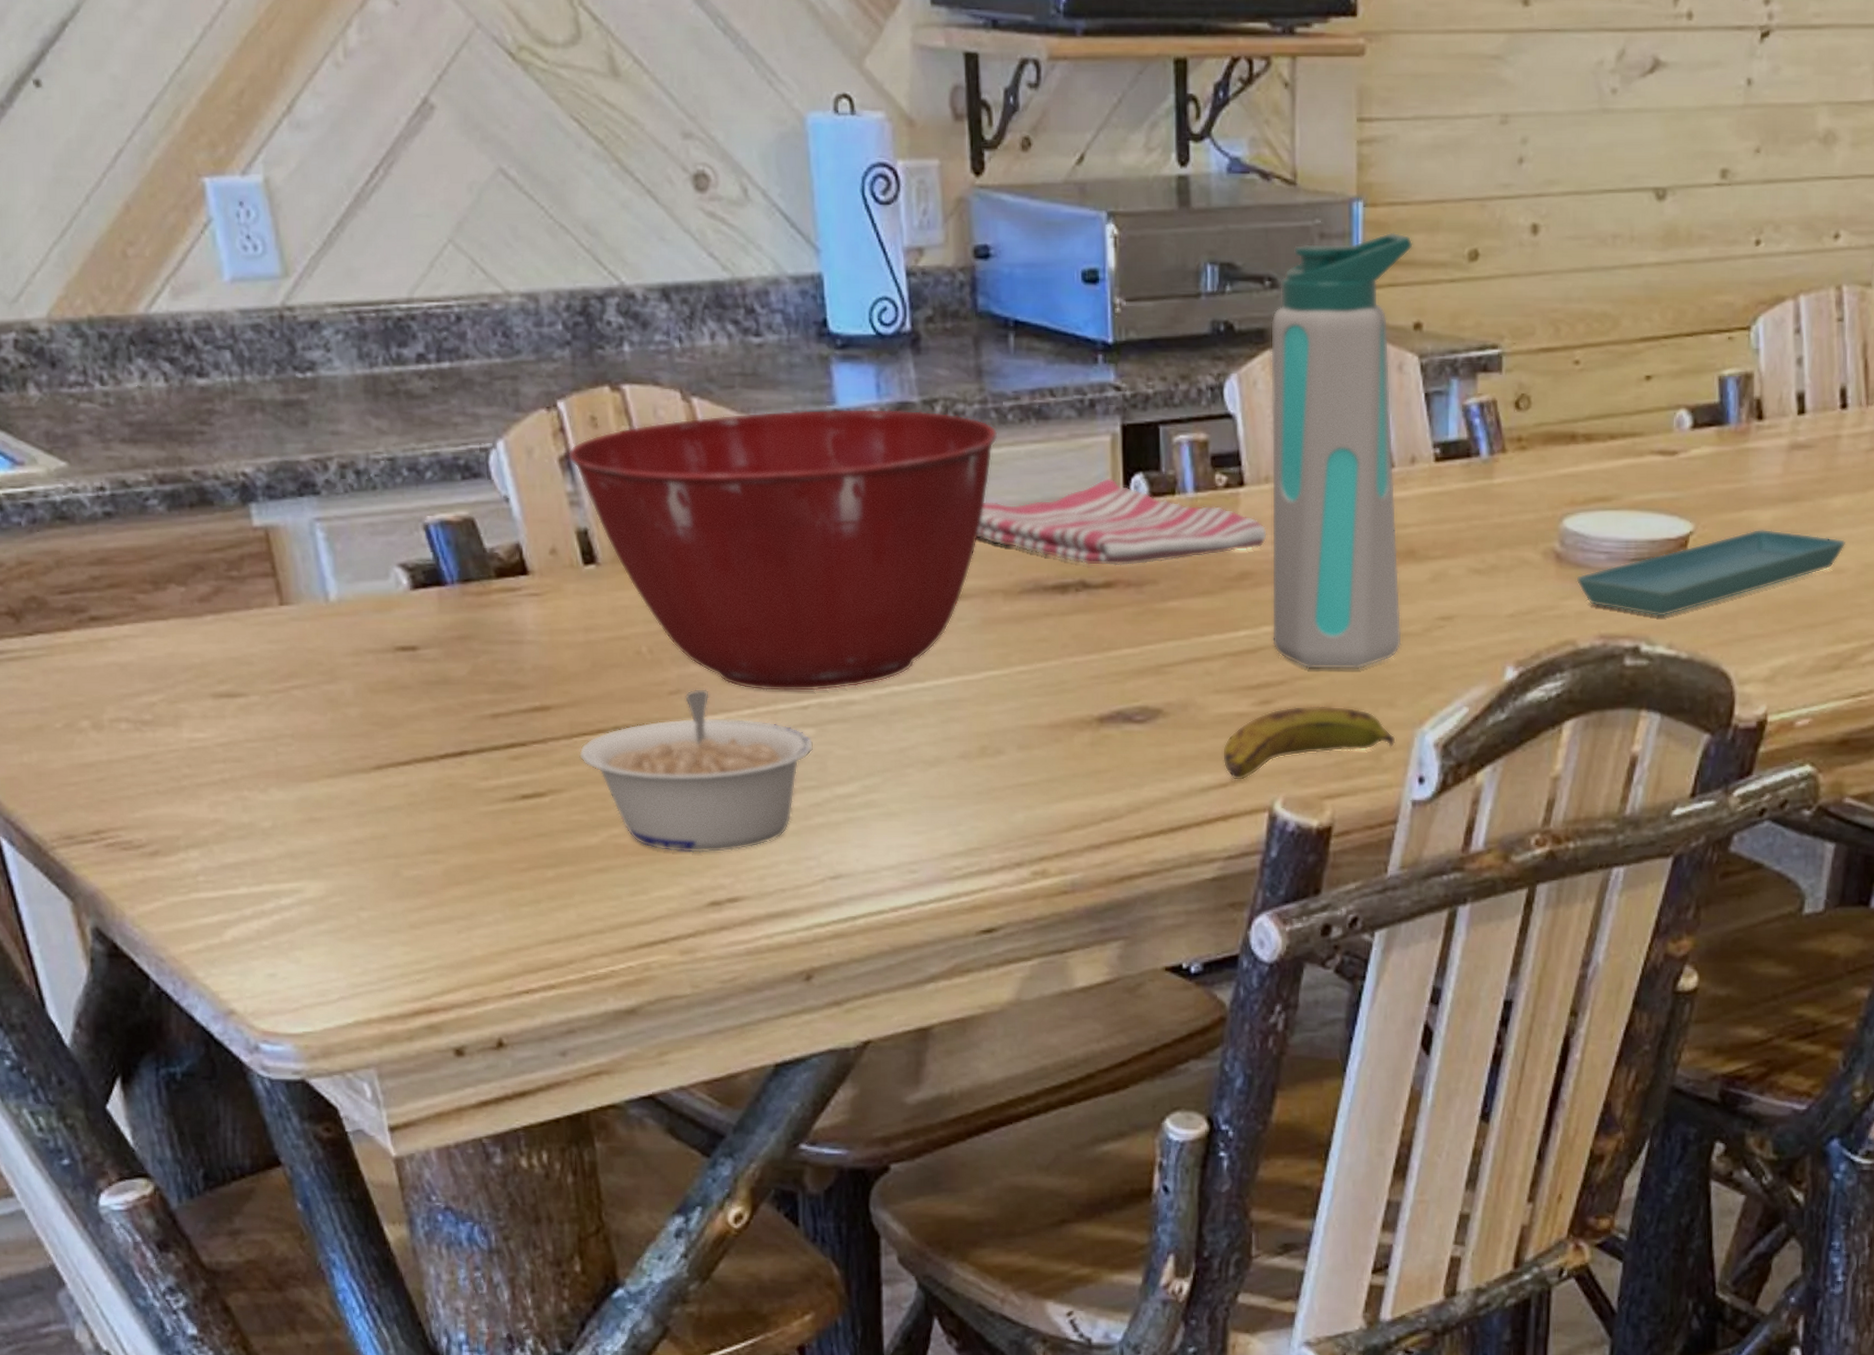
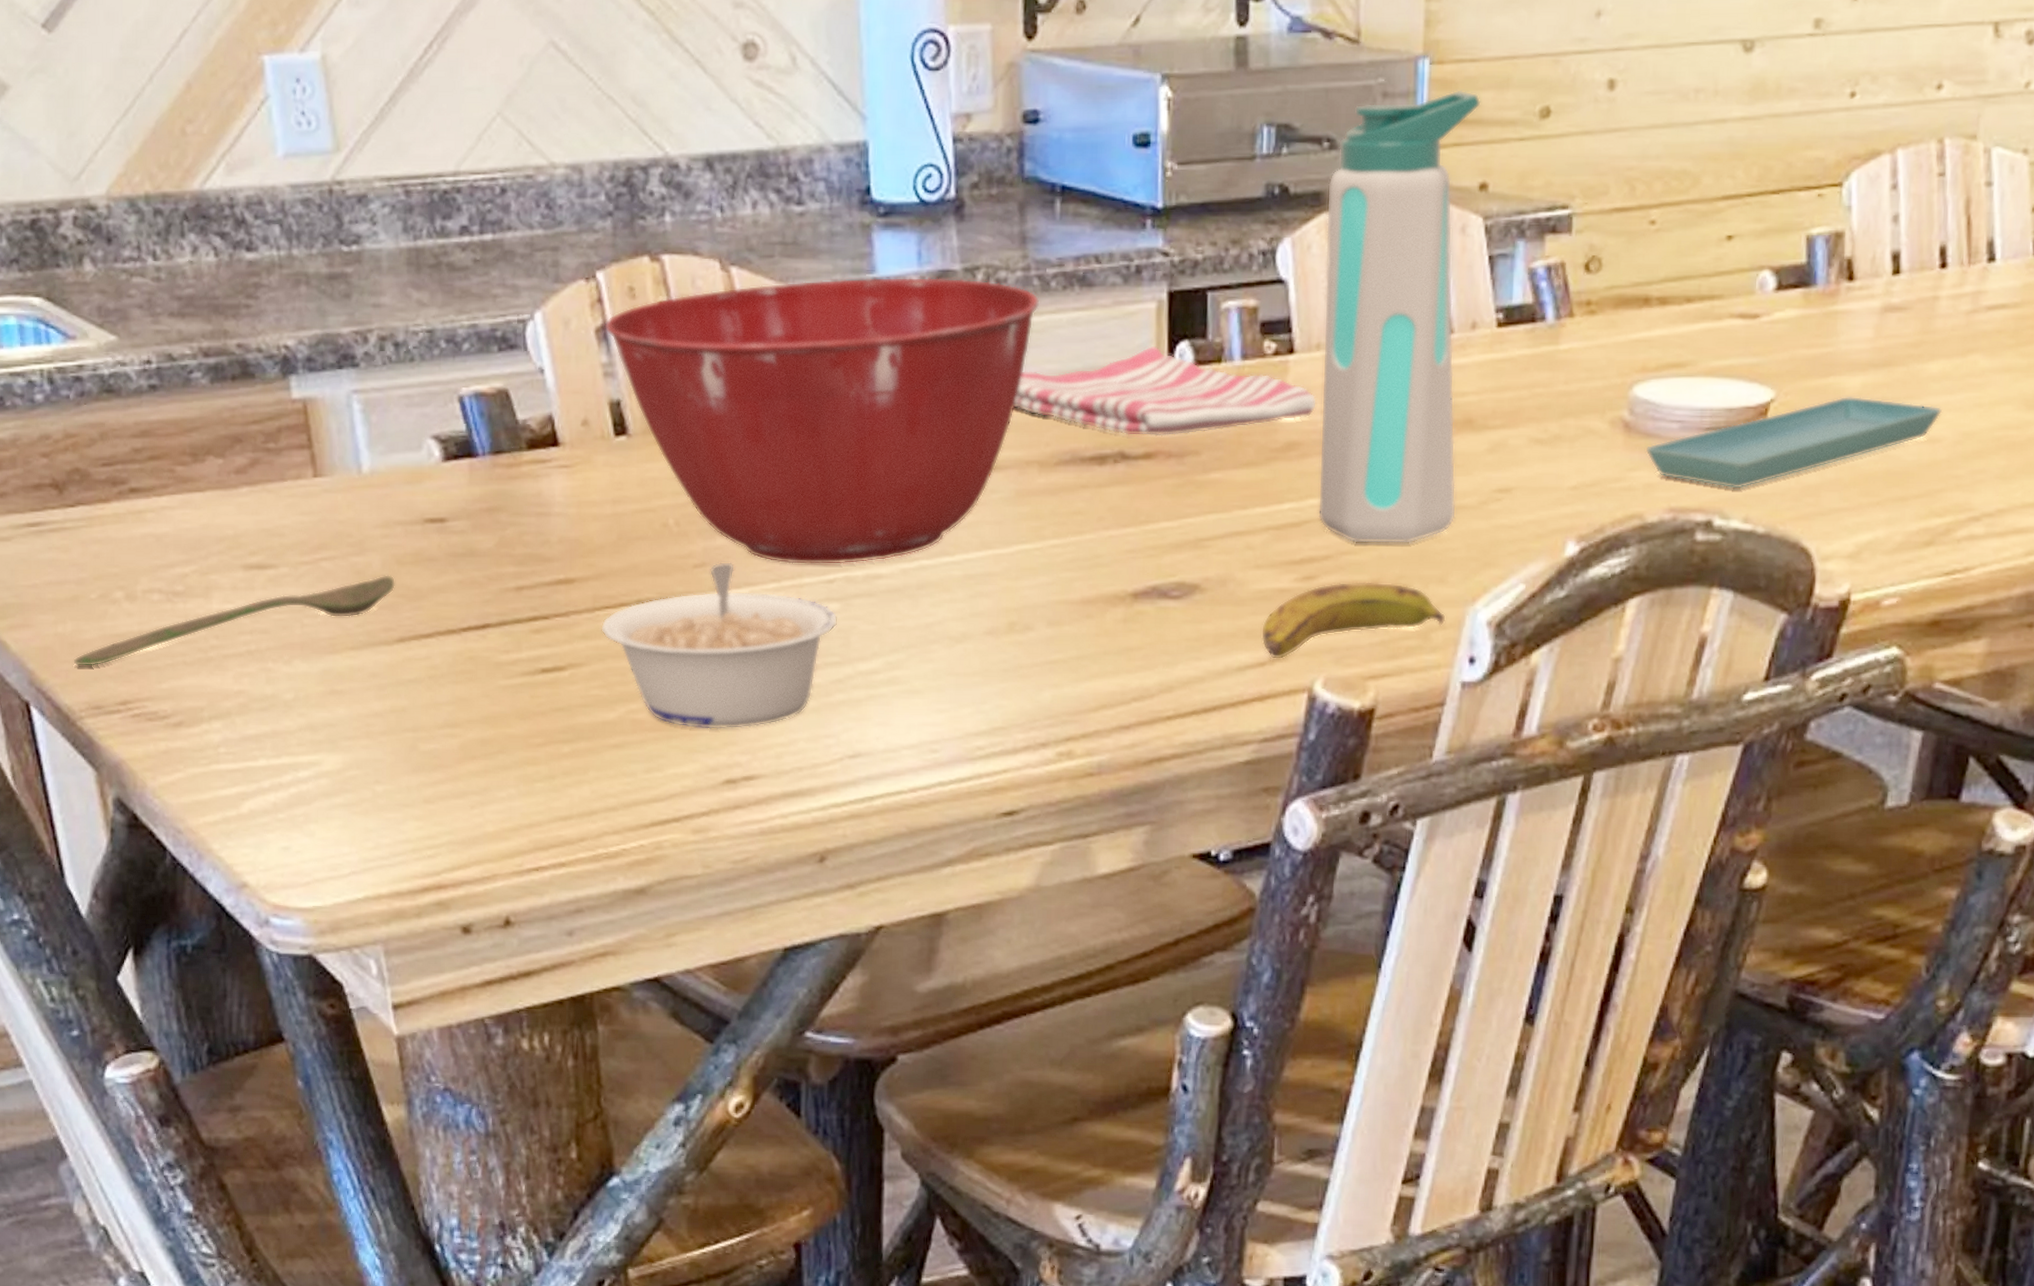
spoon: none [41,703,370,797] -> present [73,575,396,667]

